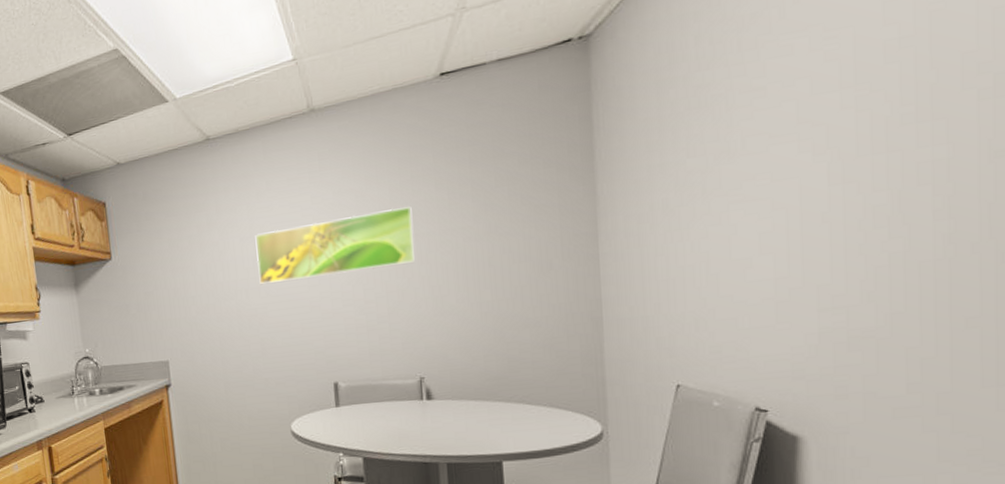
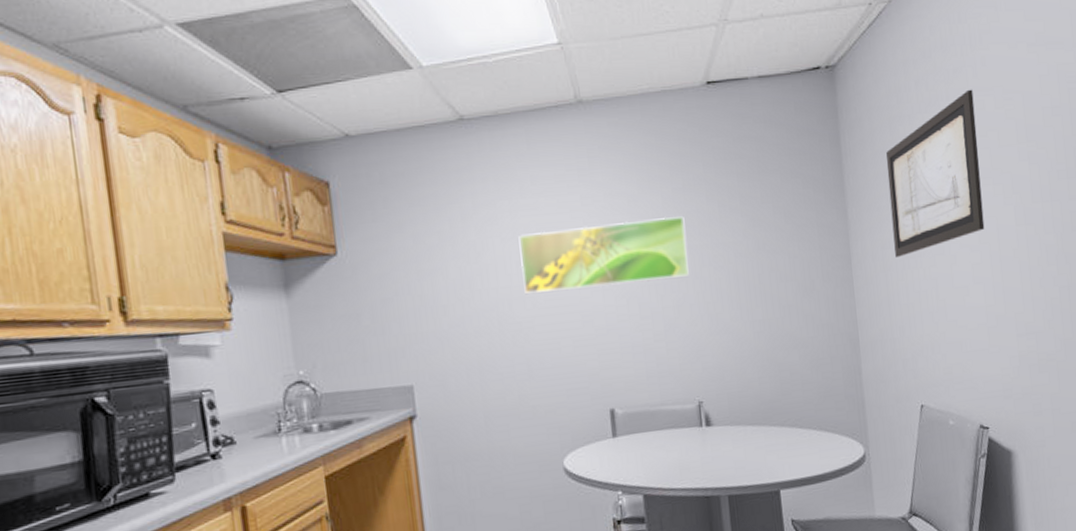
wall art: none [649,33,781,231] -> present [886,89,985,257]

